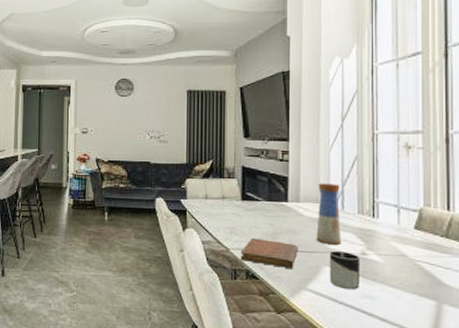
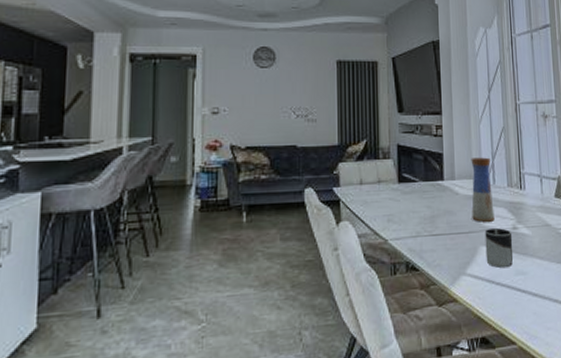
notebook: present [240,237,299,268] -> none [399,224,456,254]

